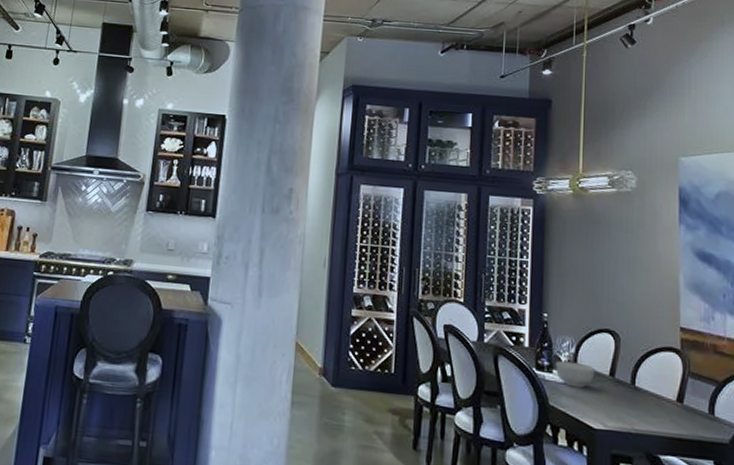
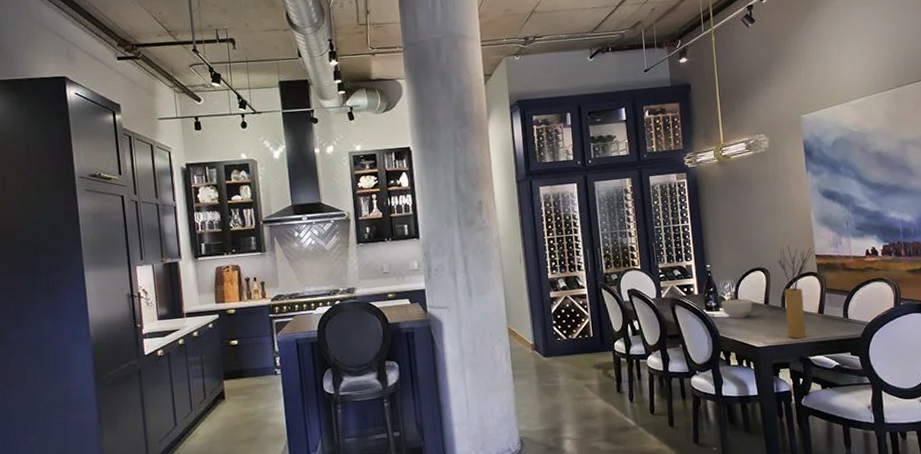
vase: none [632,309,677,430] -> present [778,246,813,340]

